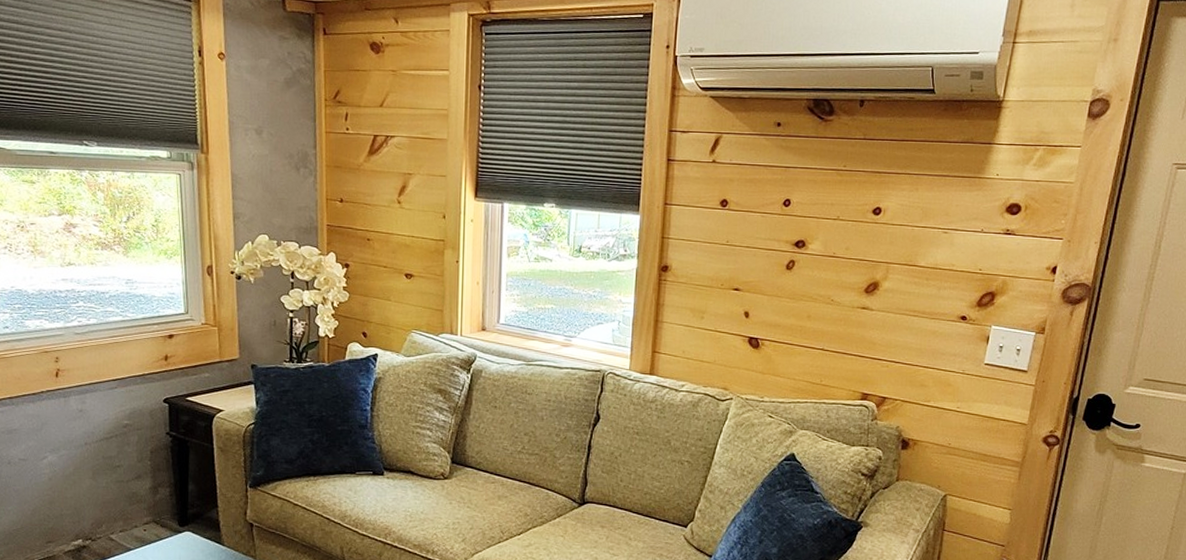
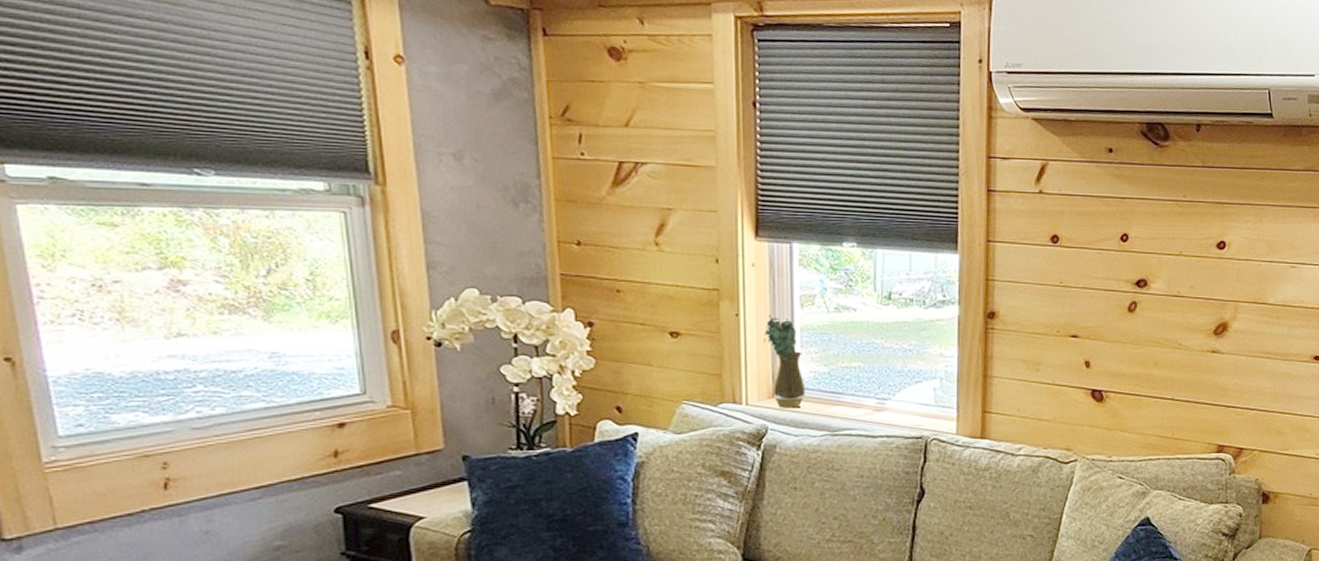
vase: none [478,262,507,341] -> present [765,314,805,408]

